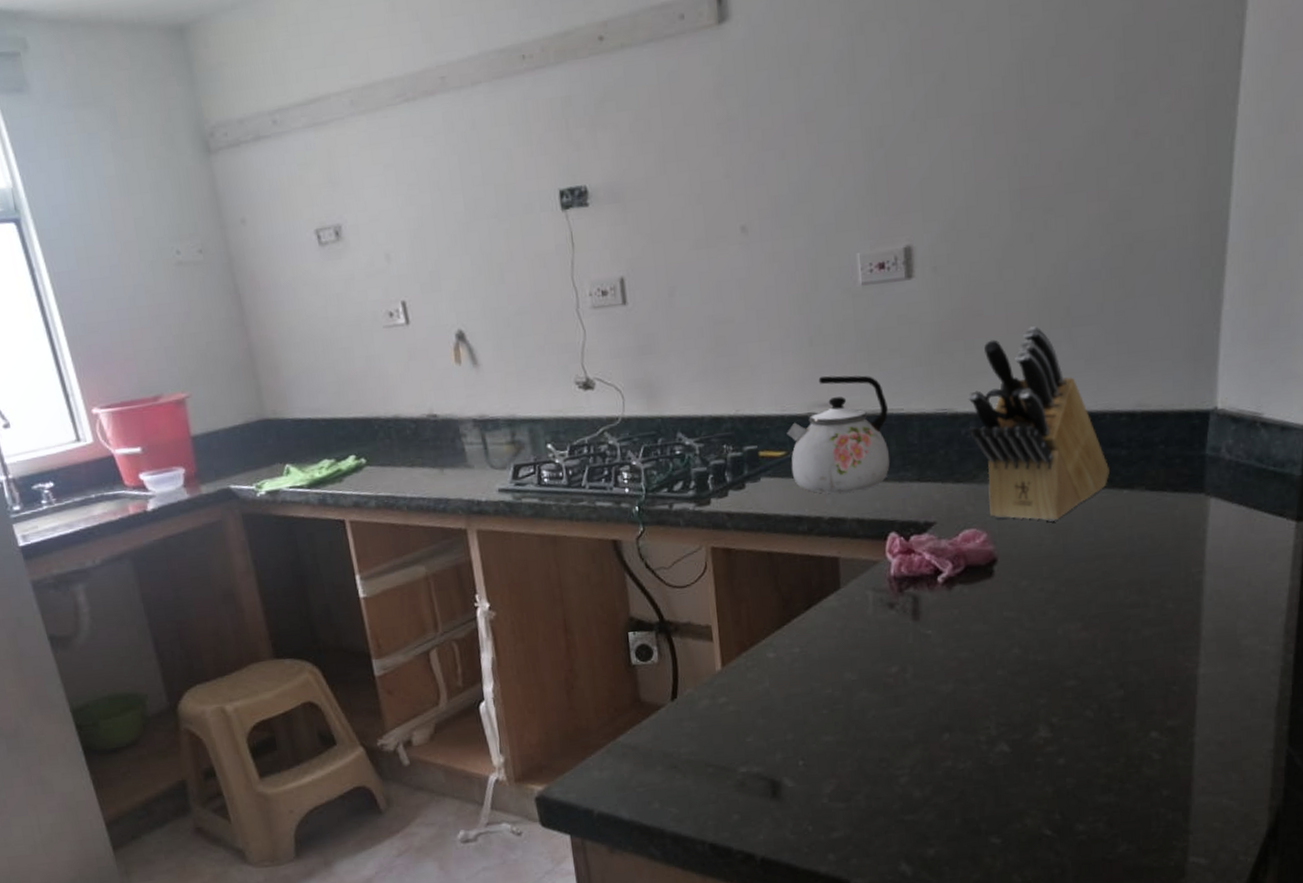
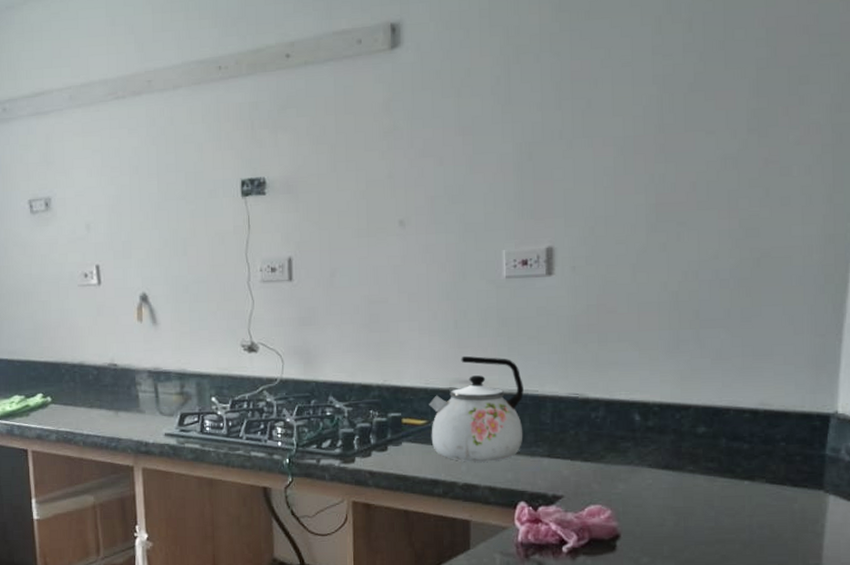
knife block: present [967,326,1109,522] -> none [597,326,731,504]

